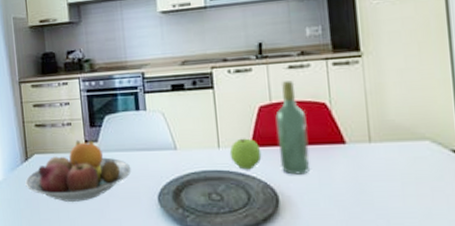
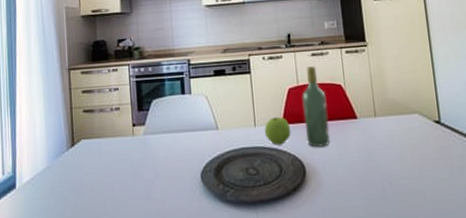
fruit bowl: present [25,140,132,203] -> none [70,123,177,186]

